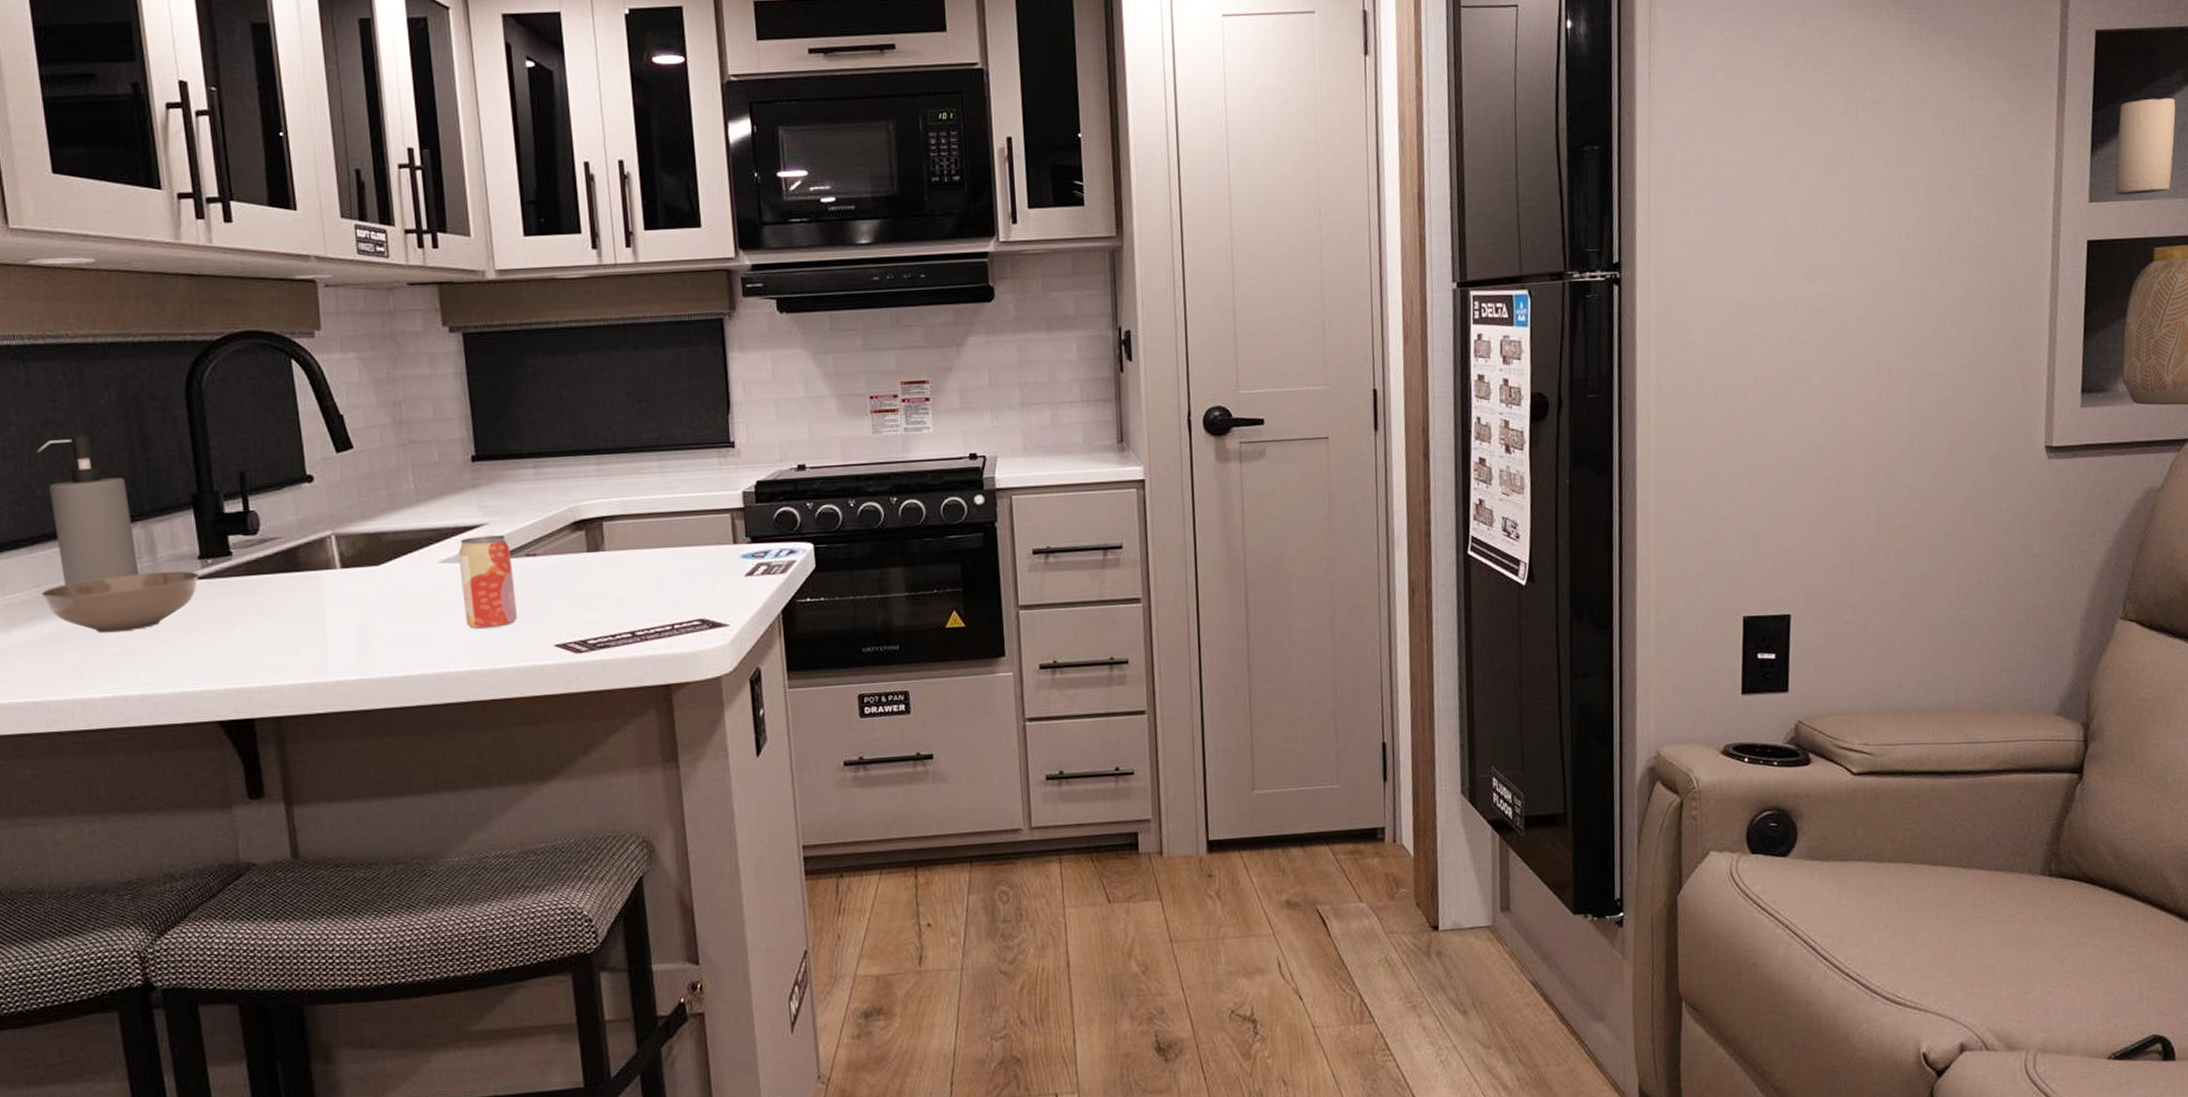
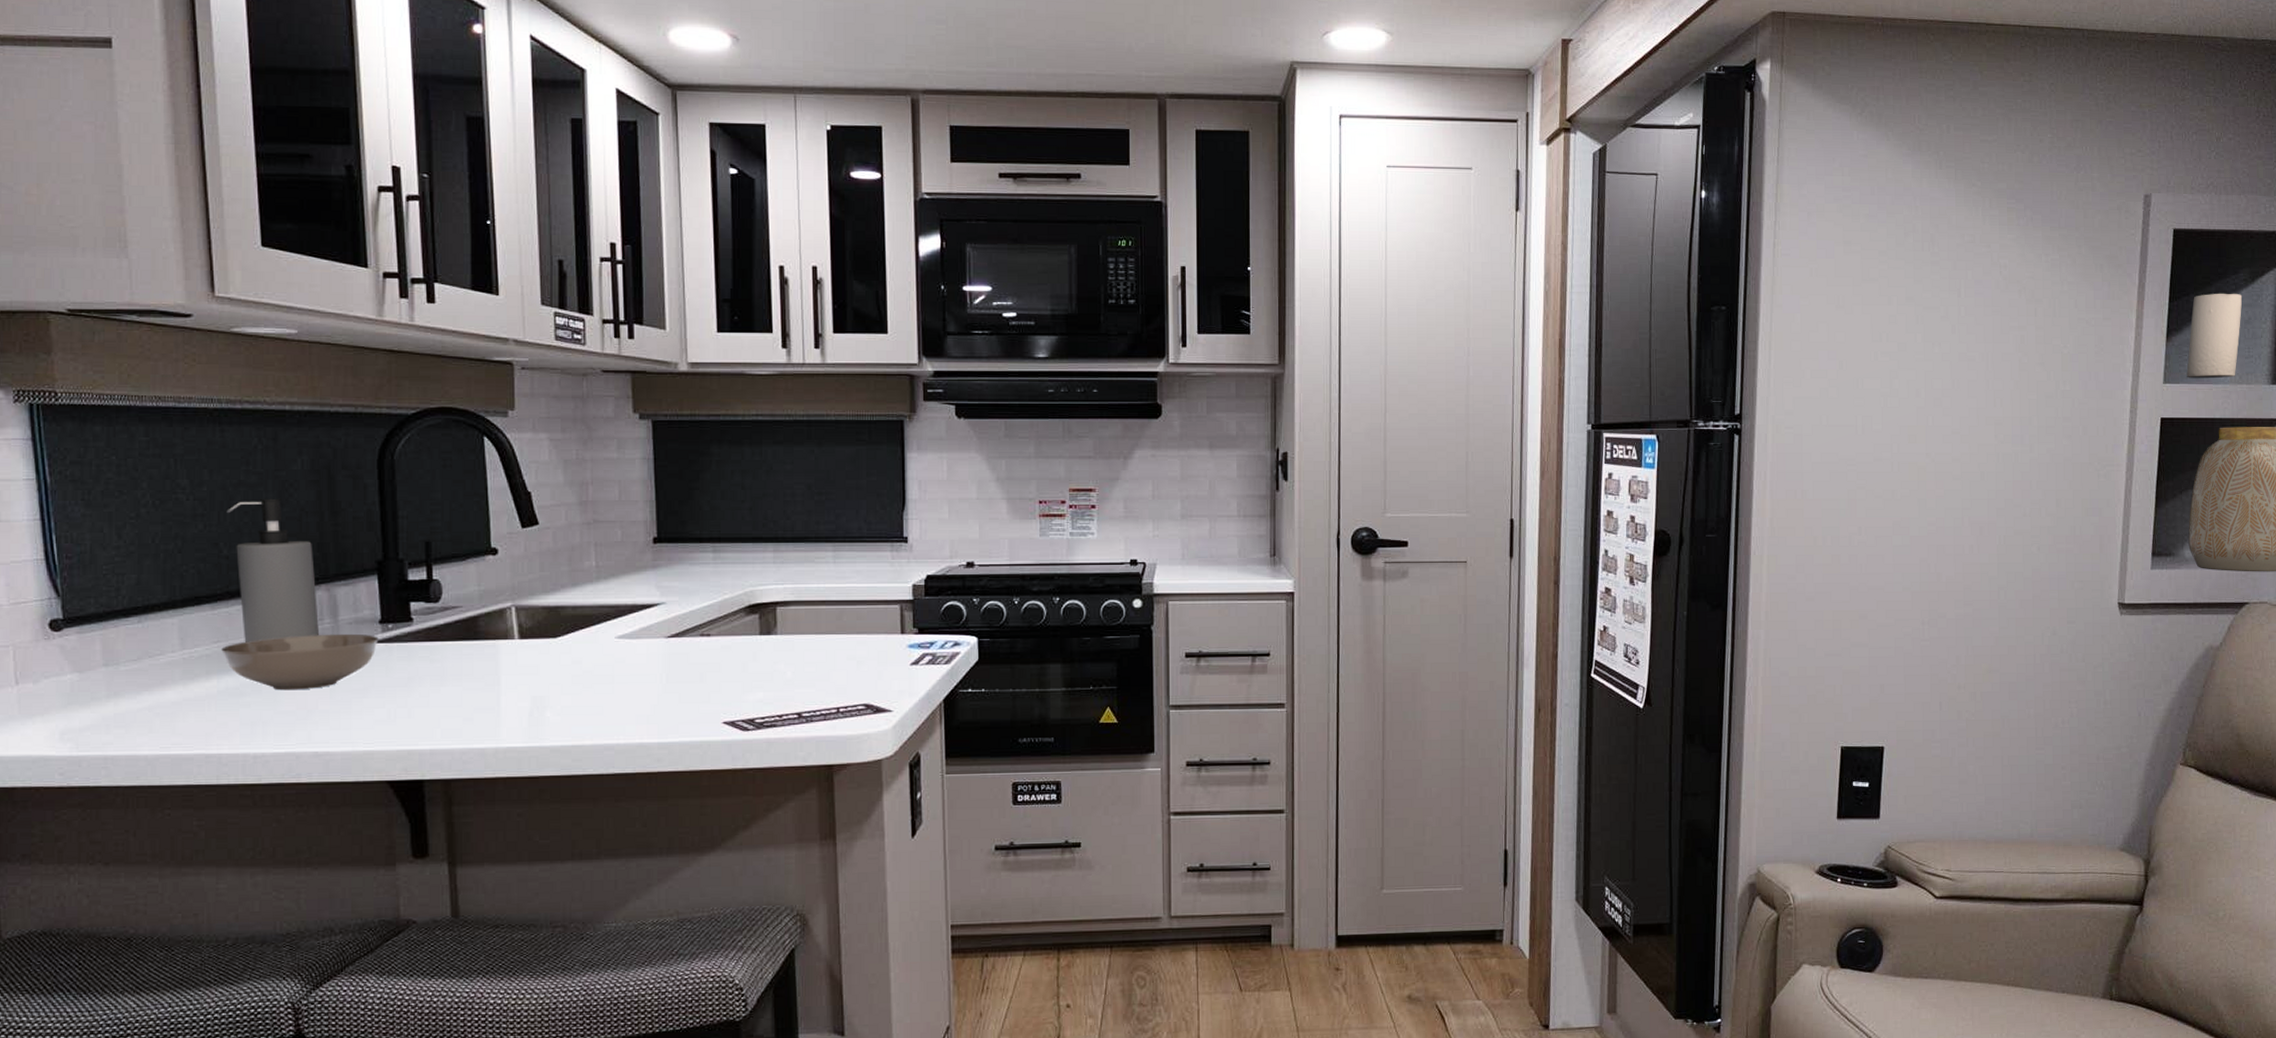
beverage can: present [458,535,517,630] -> none [635,615,688,704]

